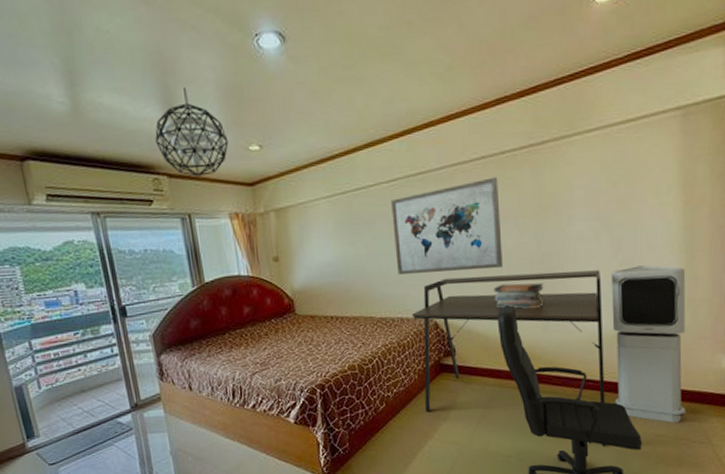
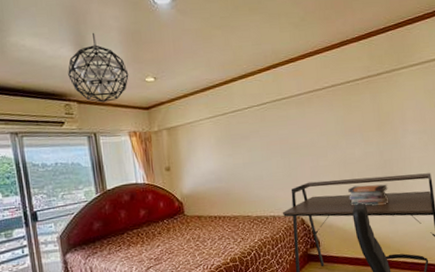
wall art: present [391,177,504,274] -> none [262,101,355,180]

